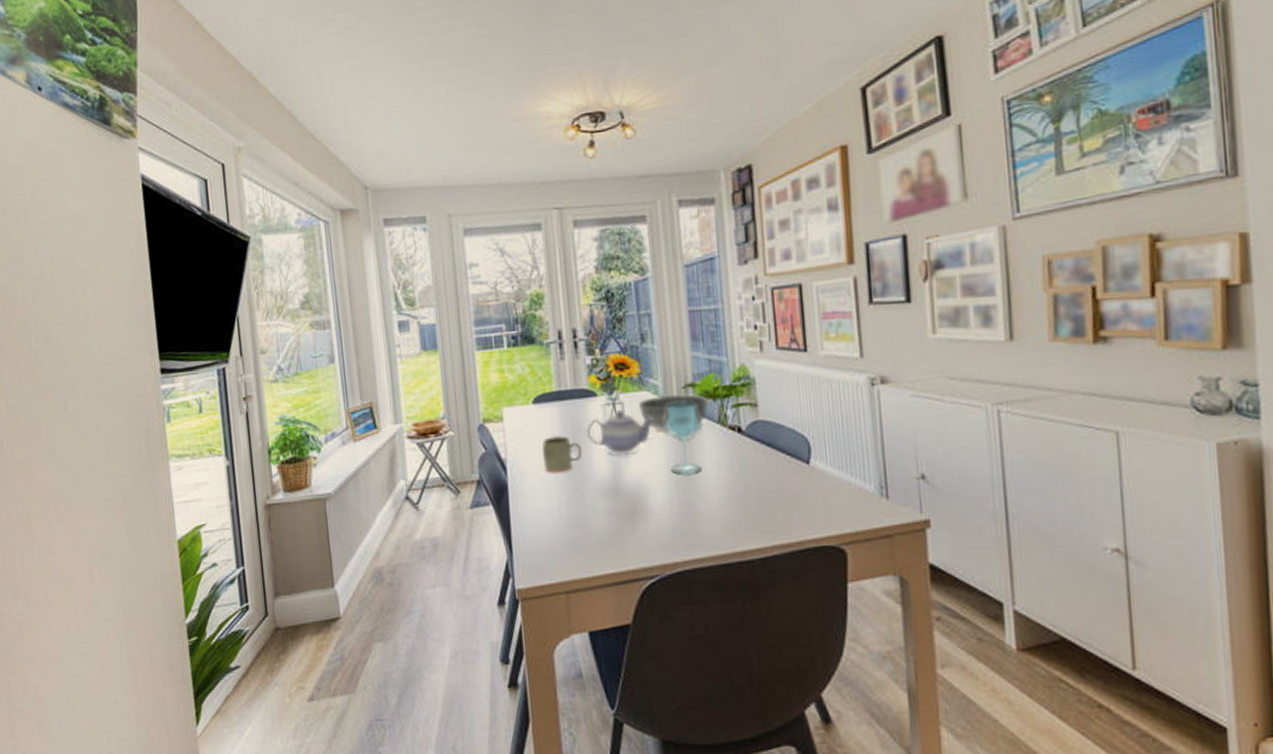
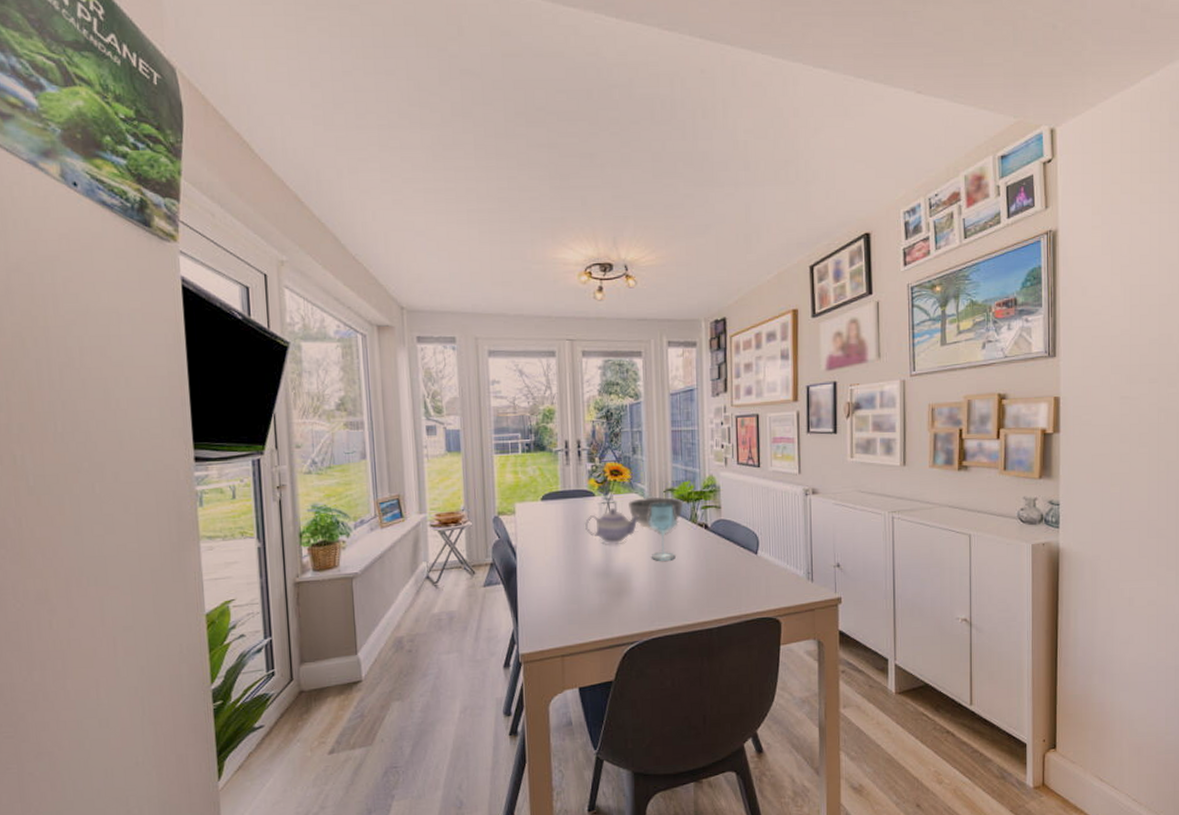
mug: present [541,435,583,473] -> none [547,527,581,558]

